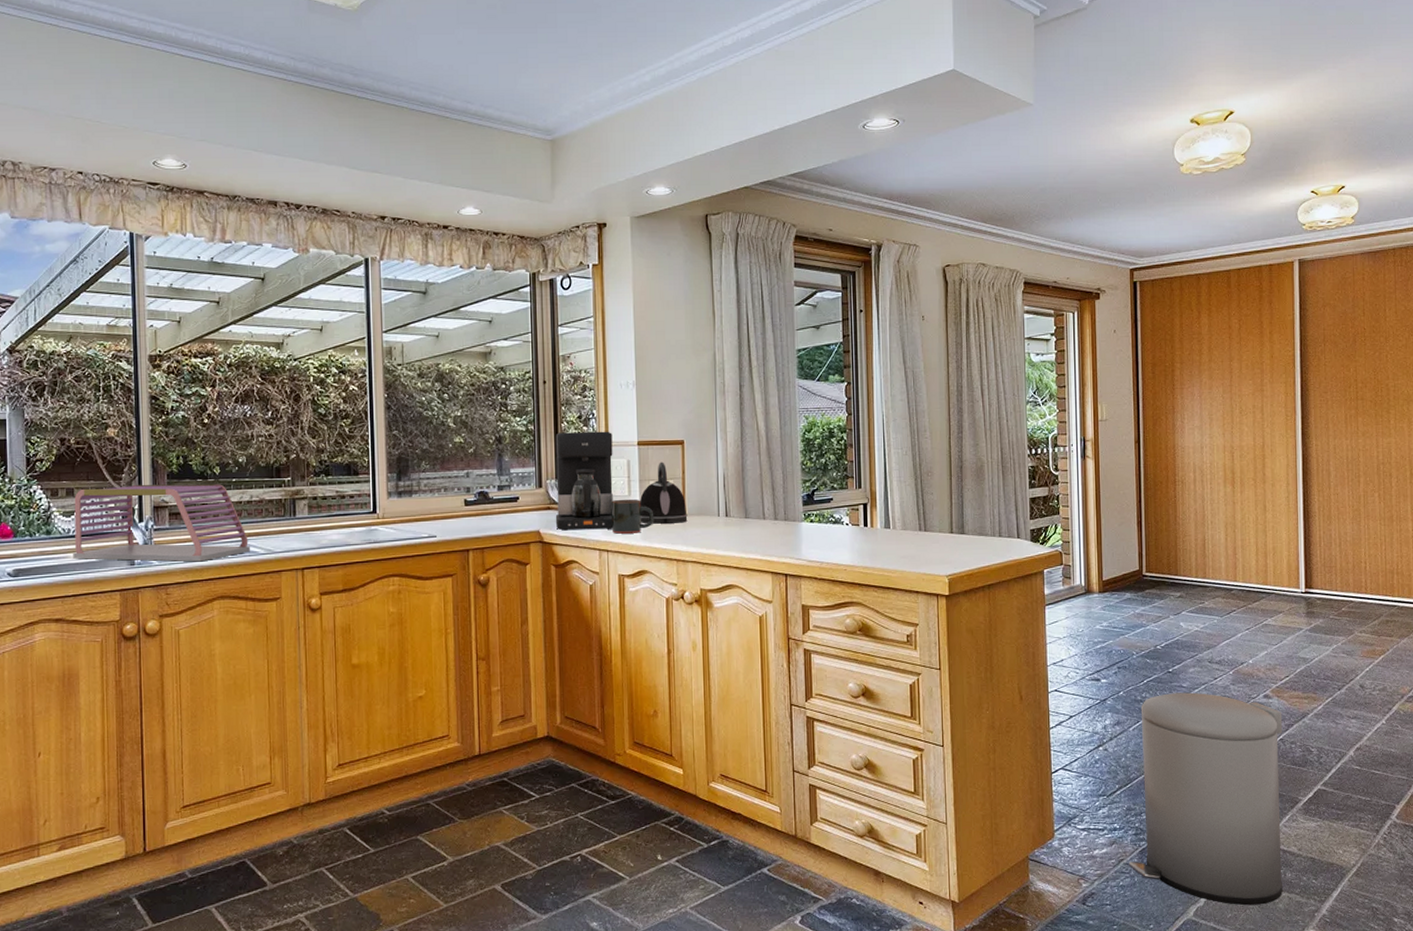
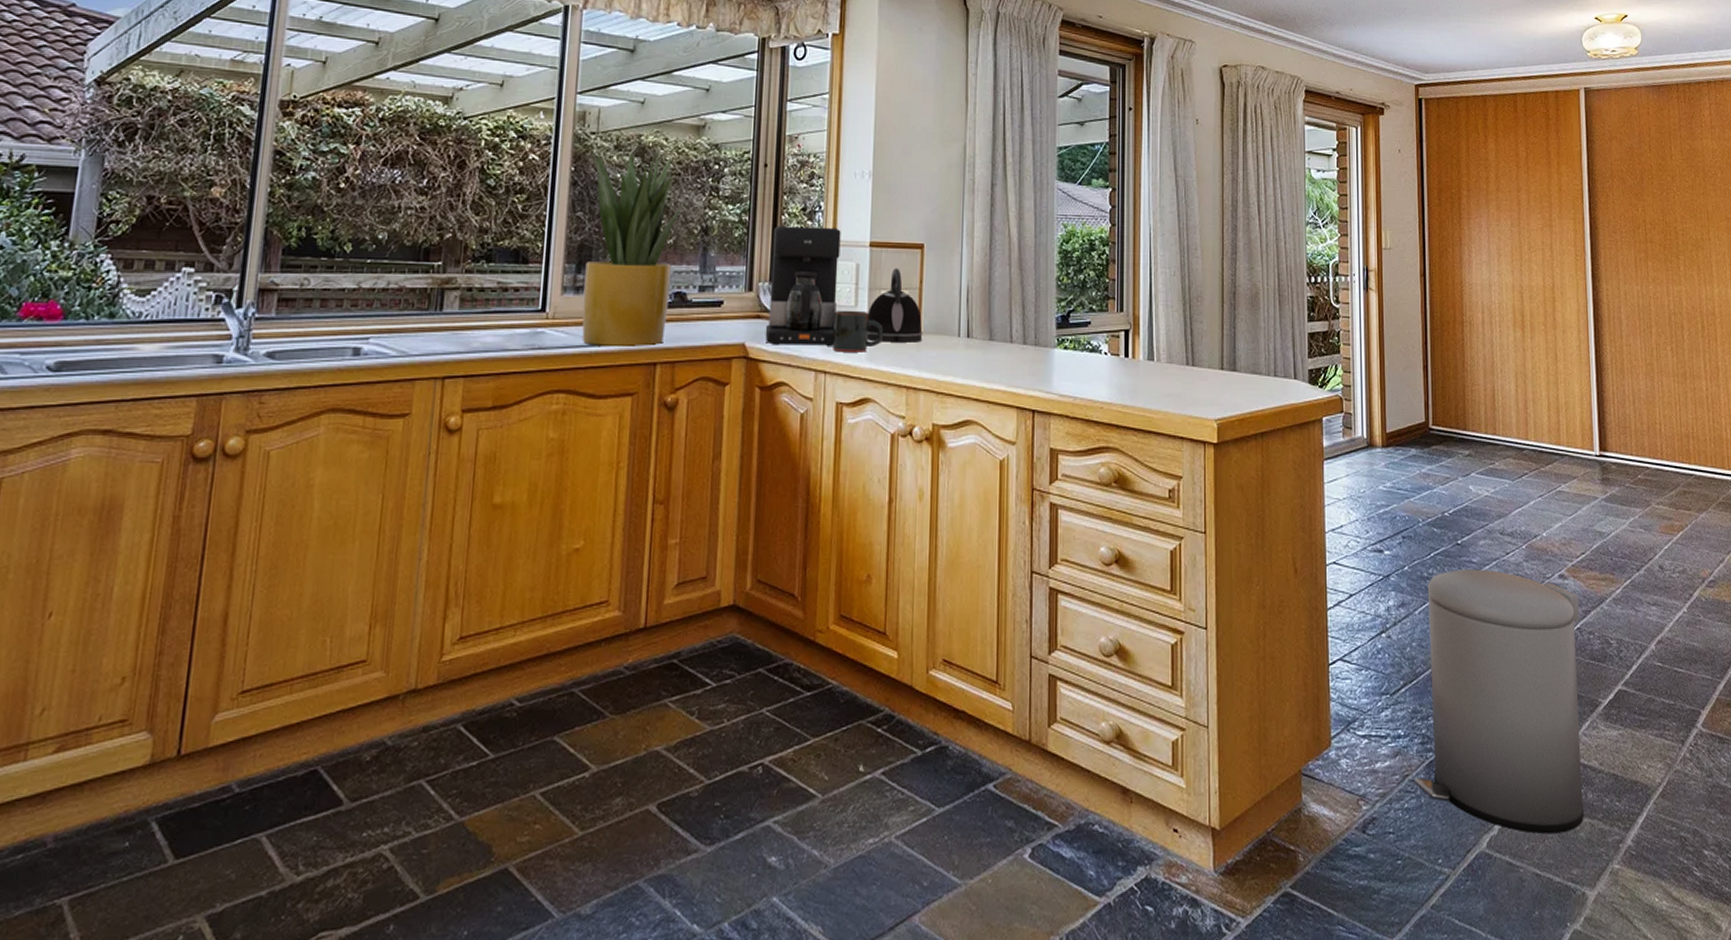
dish rack: present [73,484,250,562] -> none [140,259,378,363]
planter: none [399,372,481,539] -> present [582,146,686,348]

